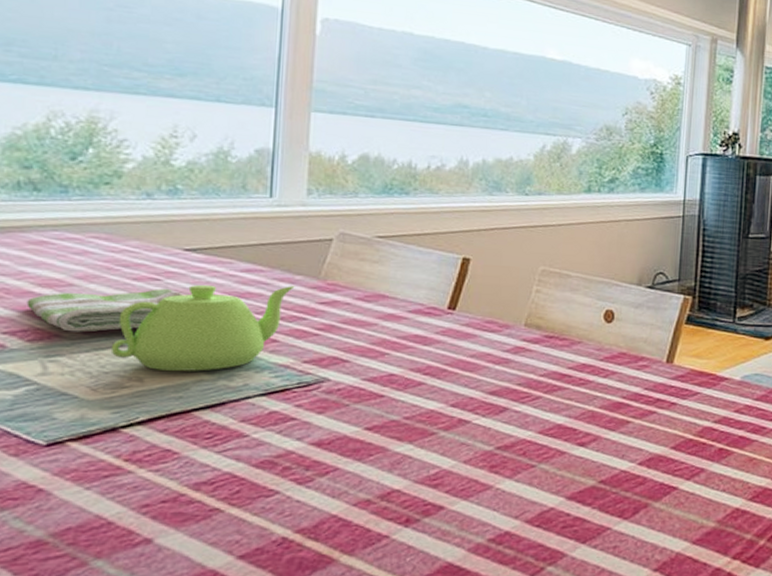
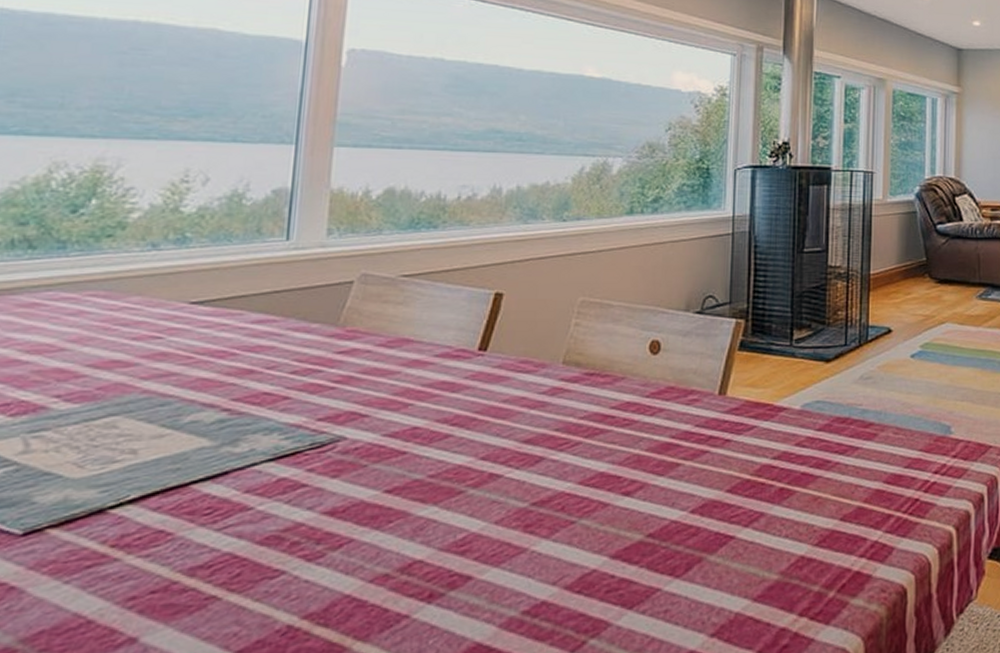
dish towel: present [26,288,185,332] -> none [11,346,188,402]
teapot: present [110,284,295,371] -> none [102,336,311,440]

